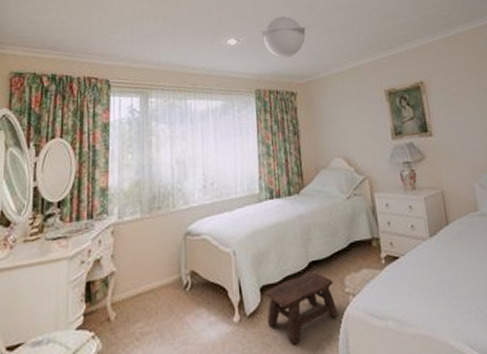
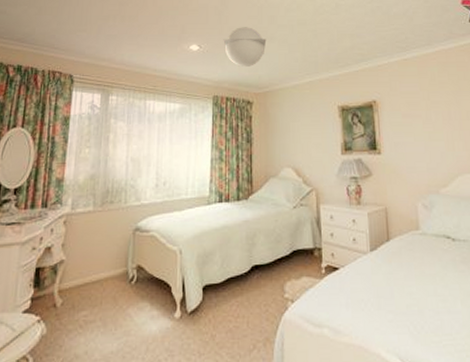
stool: present [264,271,338,344] -> none [206,275,276,343]

